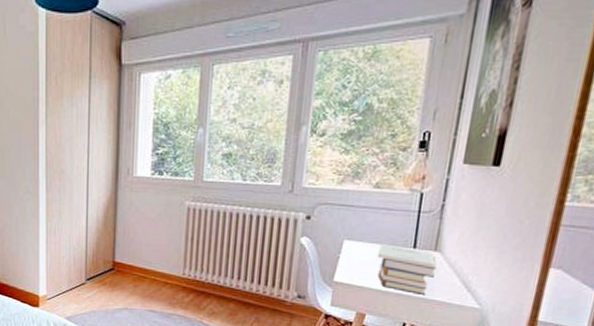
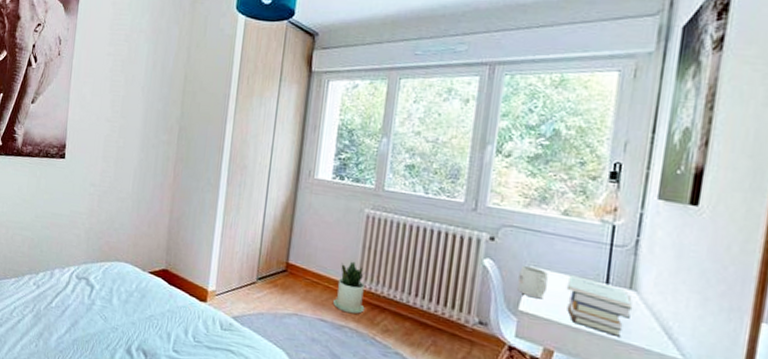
planter: none [161,253,191,302] -> present [333,261,365,315]
mug: none [332,239,361,269] -> present [517,265,548,300]

